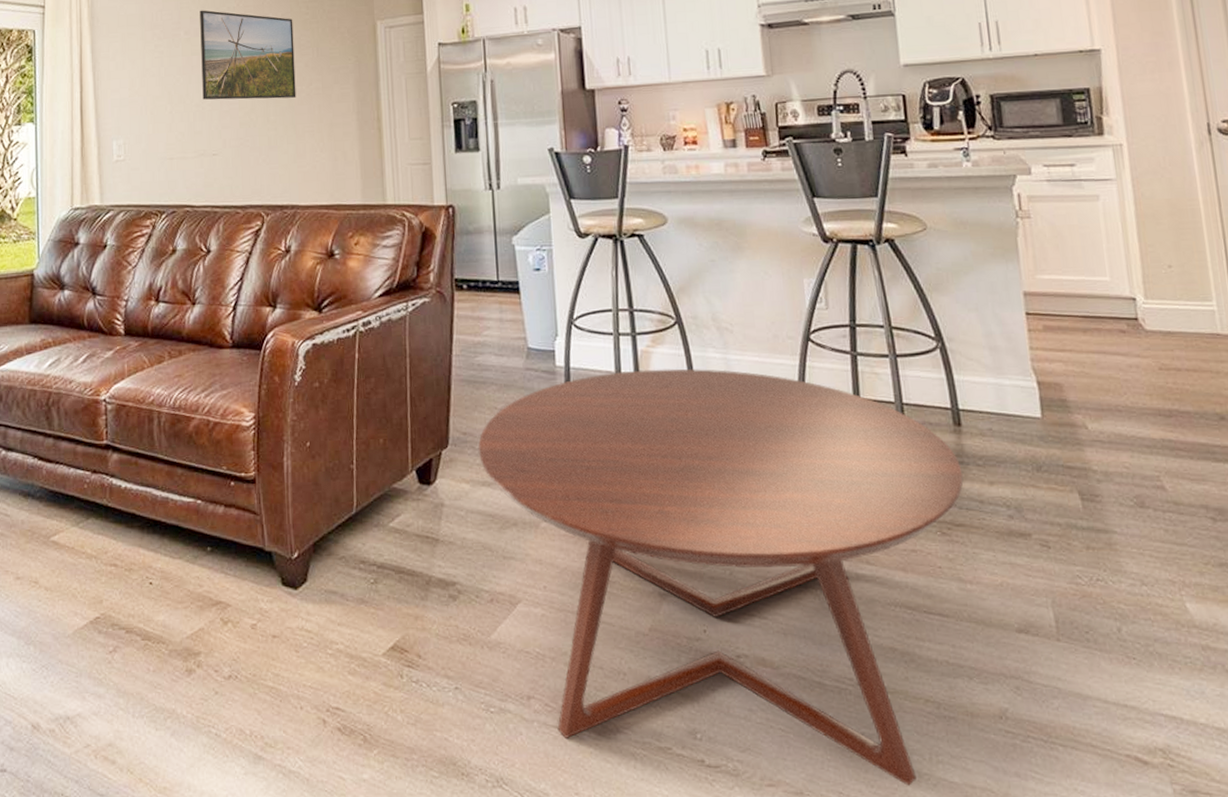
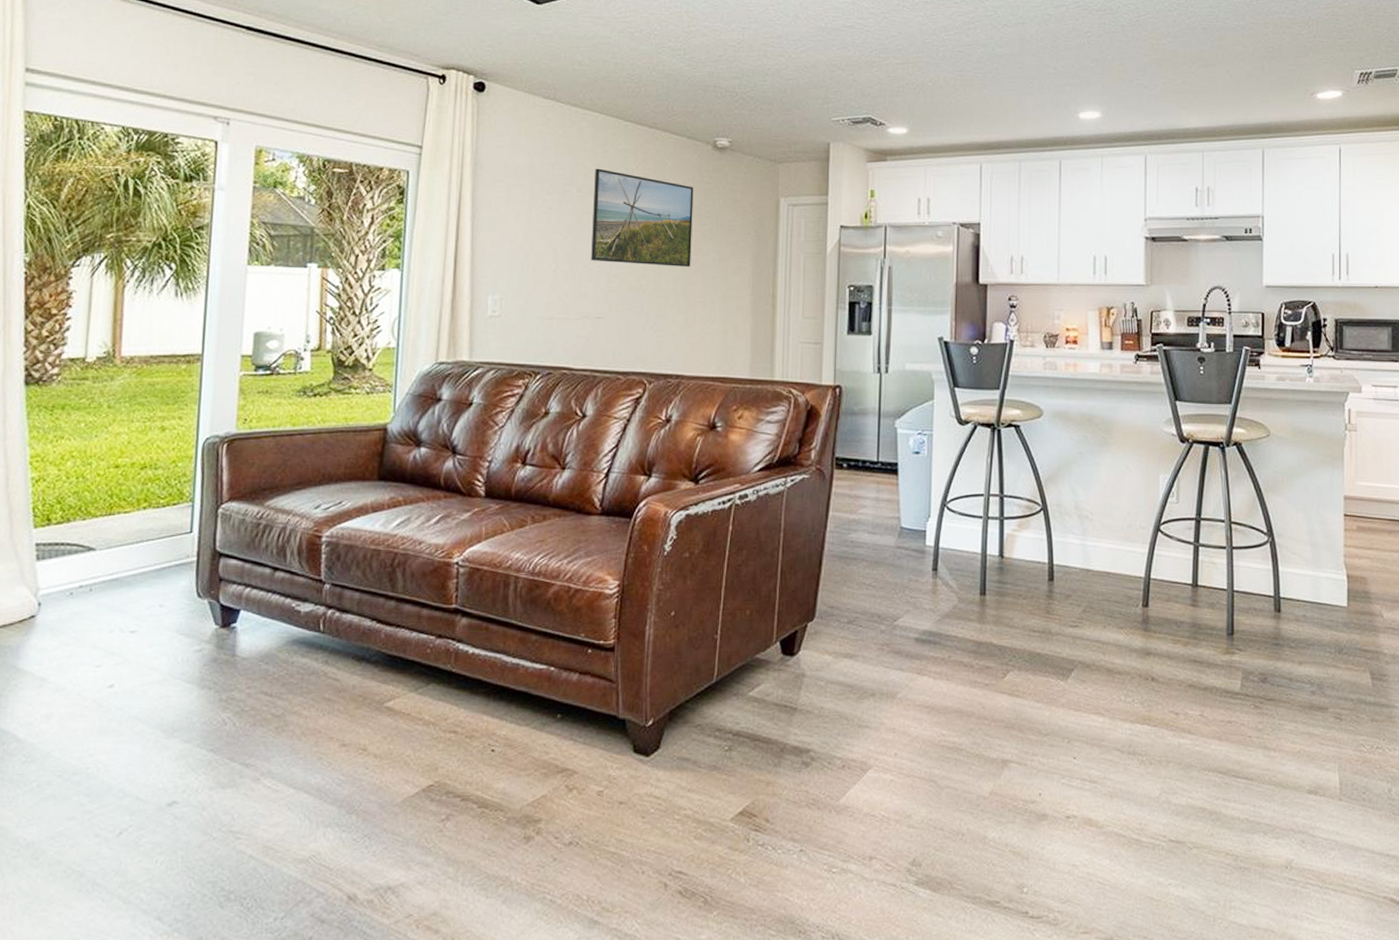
coffee table: present [478,368,964,786] -> none [844,552,1278,929]

